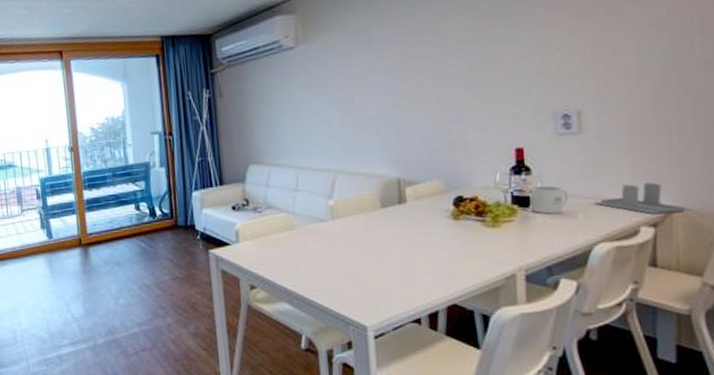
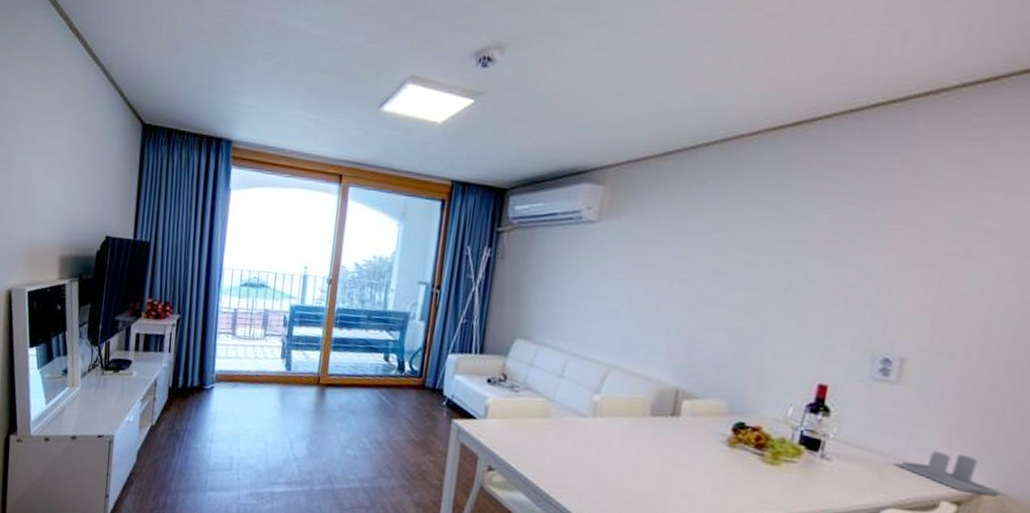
mug: present [530,185,569,214] -> none [819,430,867,466]

